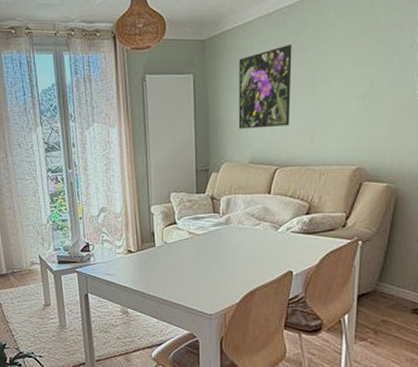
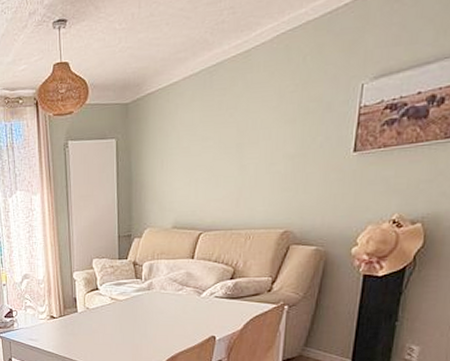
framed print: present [238,43,292,129] -> none [162,104,219,194]

